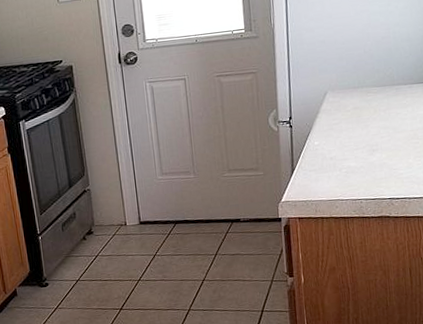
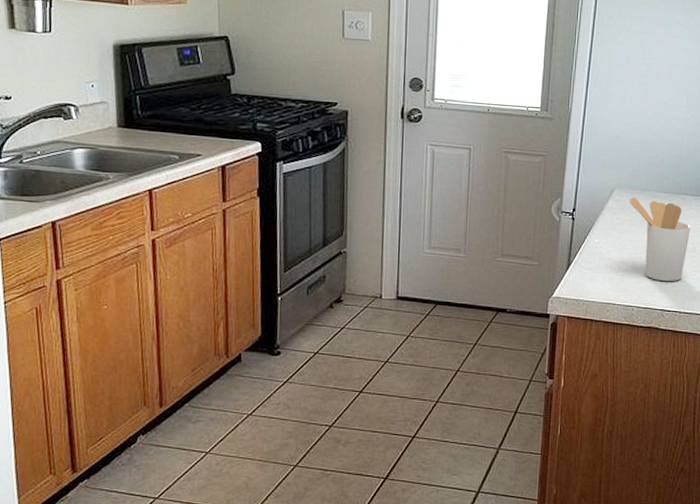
utensil holder: none [343,94,410,171] -> present [629,196,691,282]

